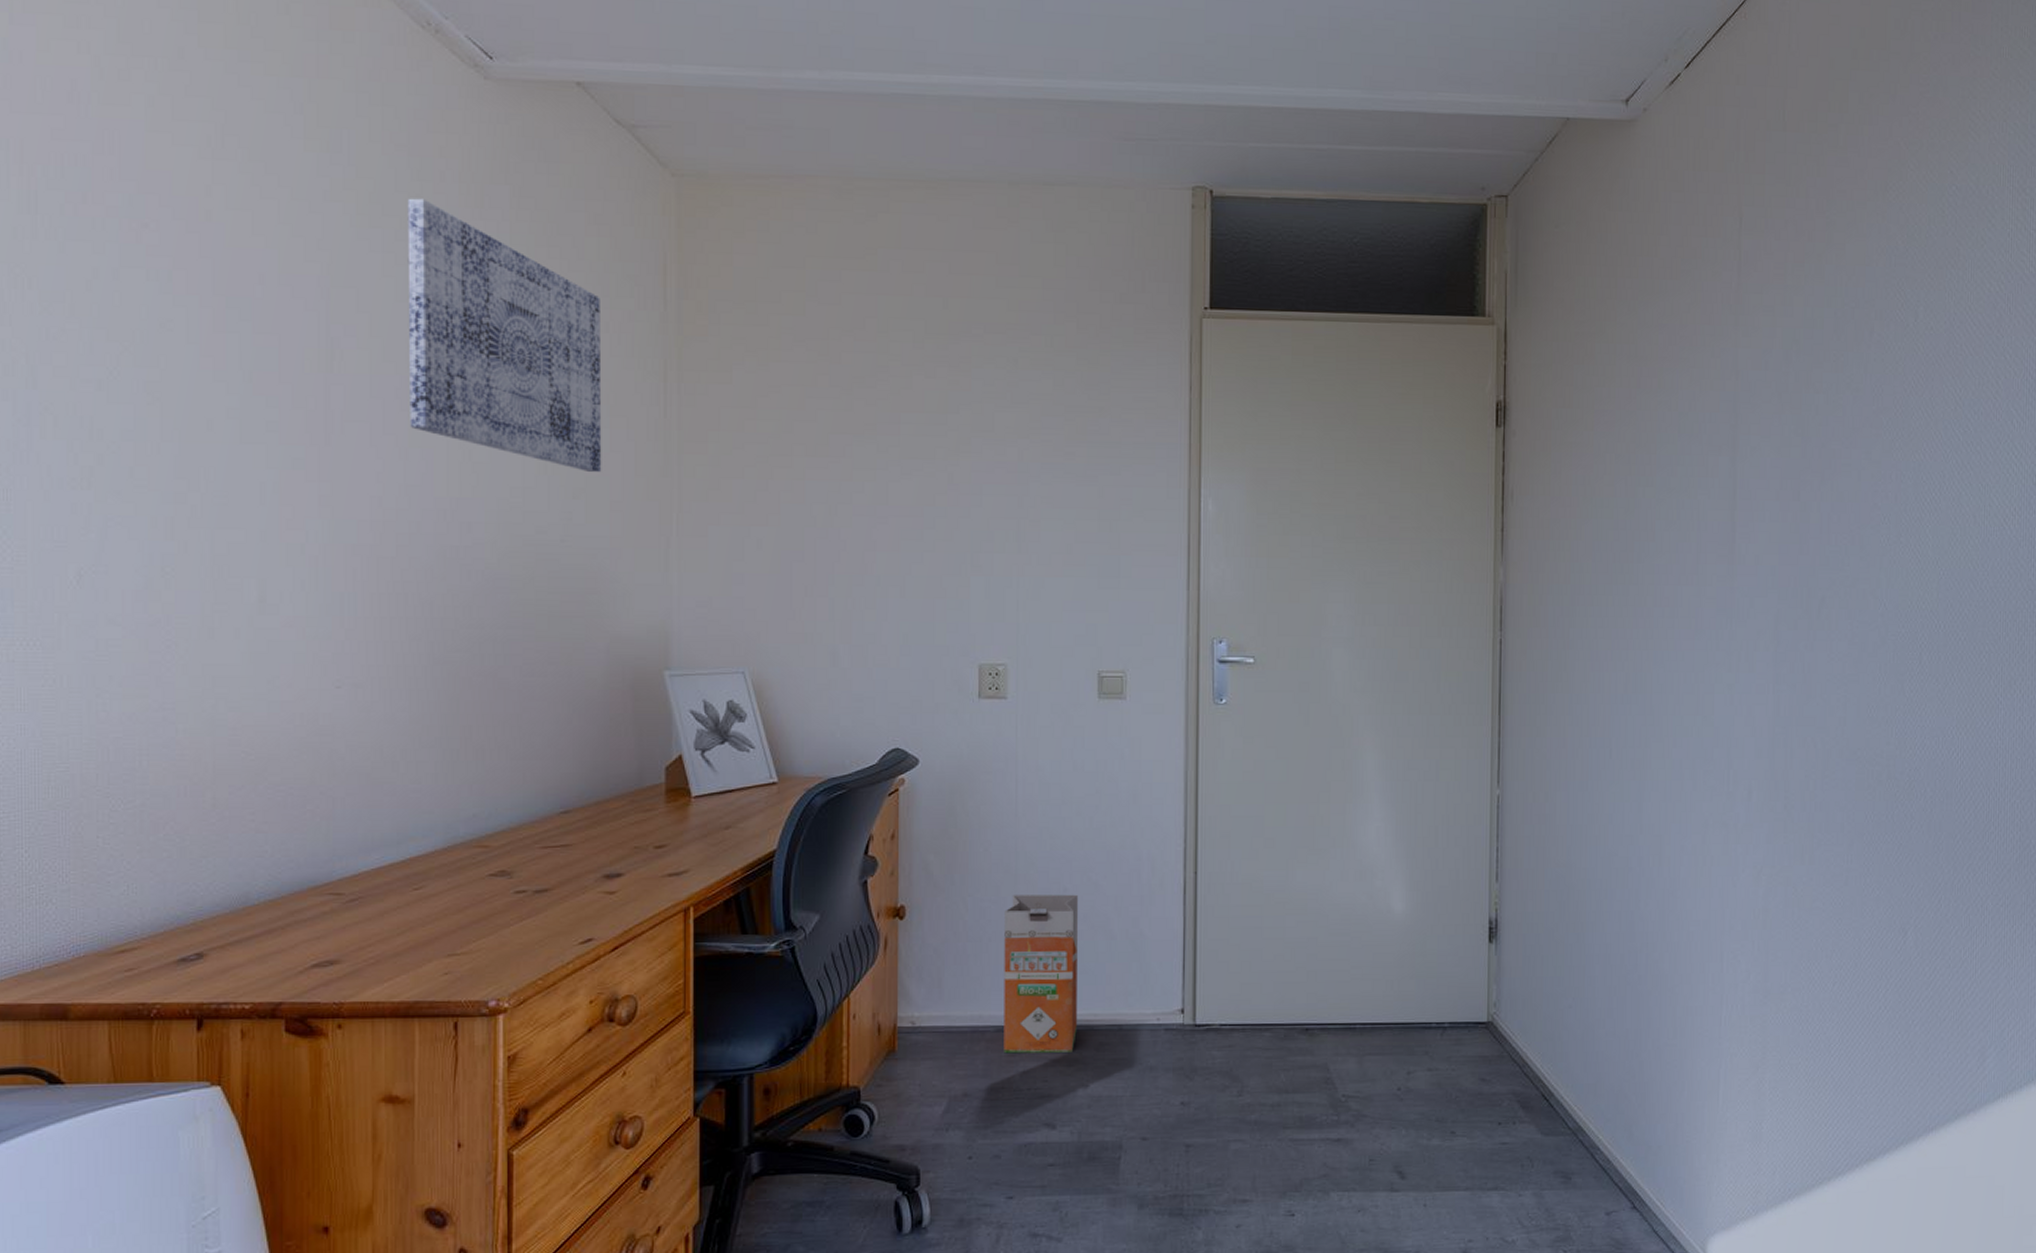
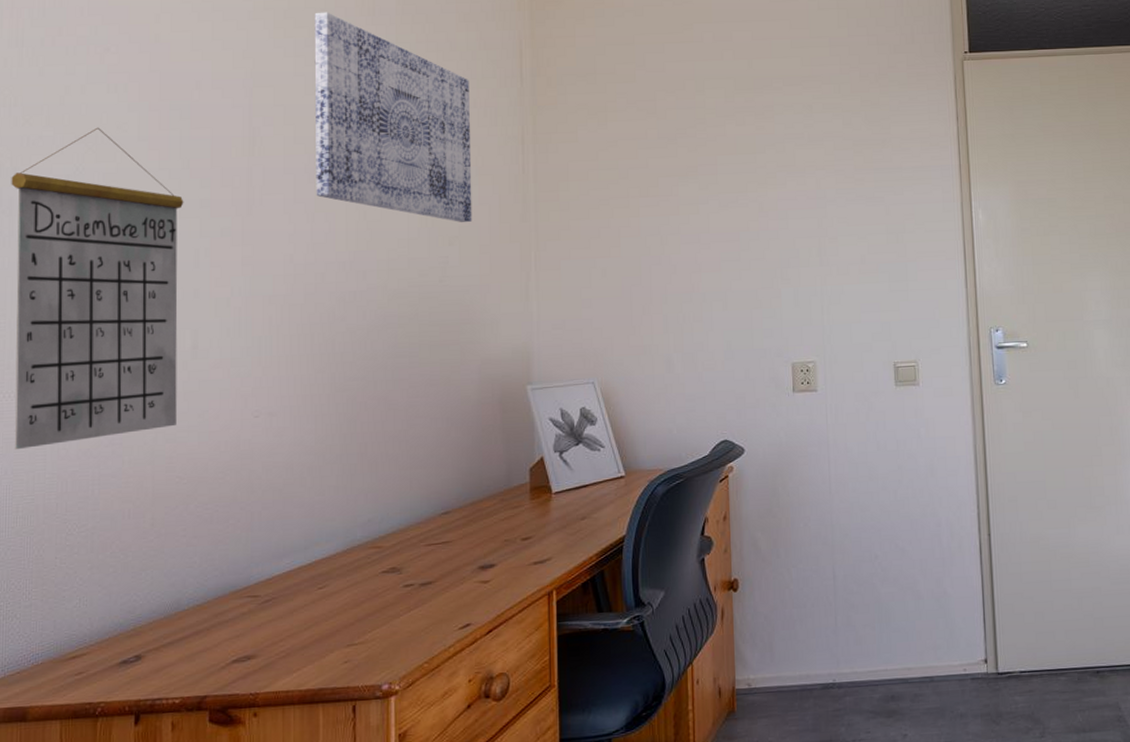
calendar: none [27,323,246,709] -> present [11,127,184,450]
waste bin: present [1004,894,1078,1054] -> none [824,560,894,709]

